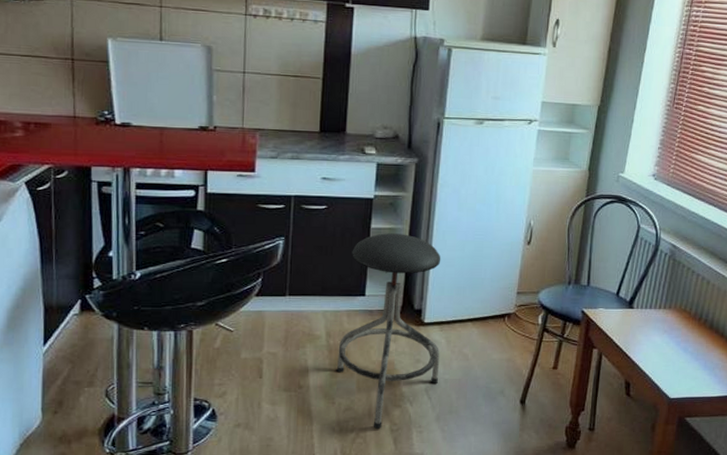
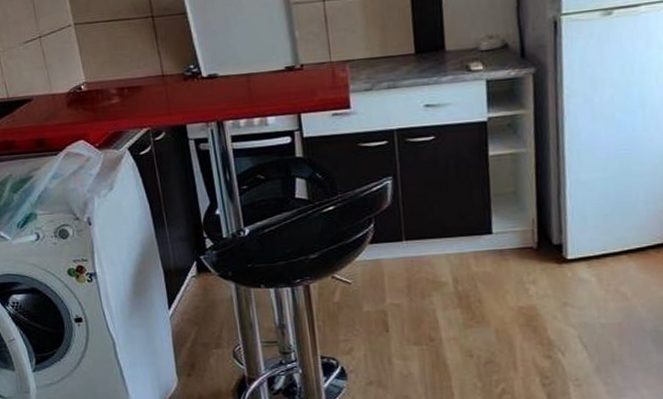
stool: present [336,233,441,430] -> none [469,158,593,384]

